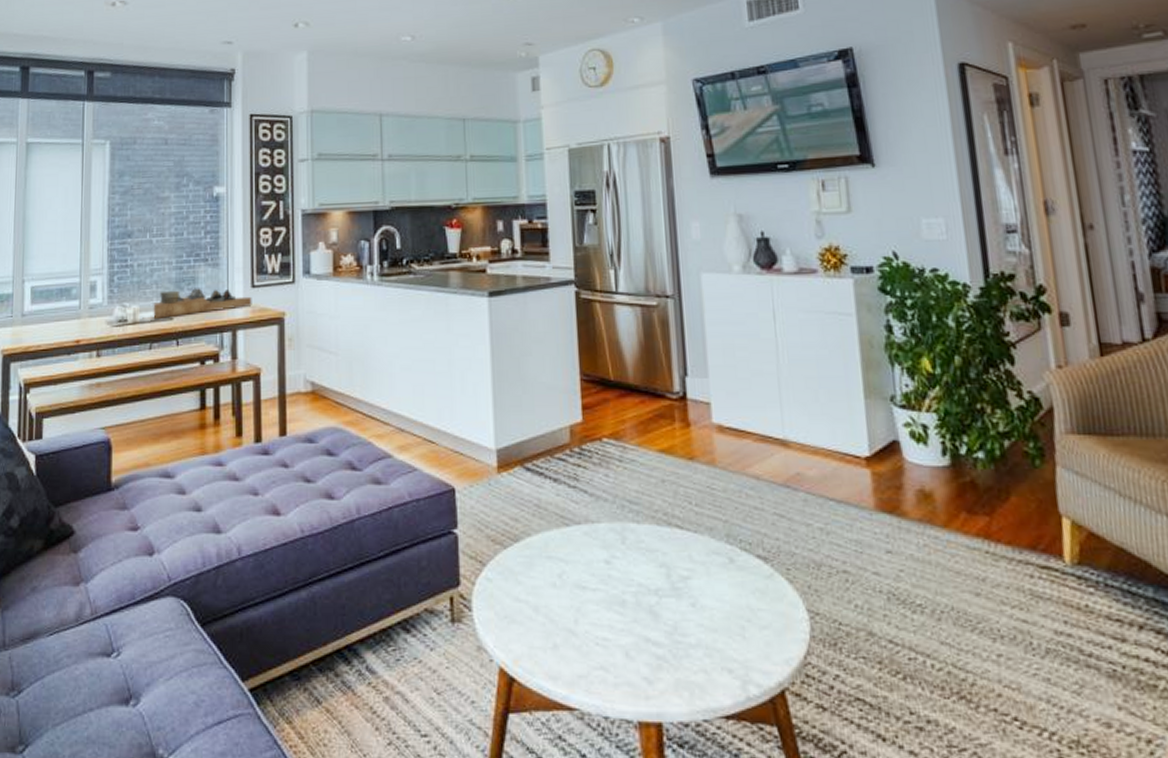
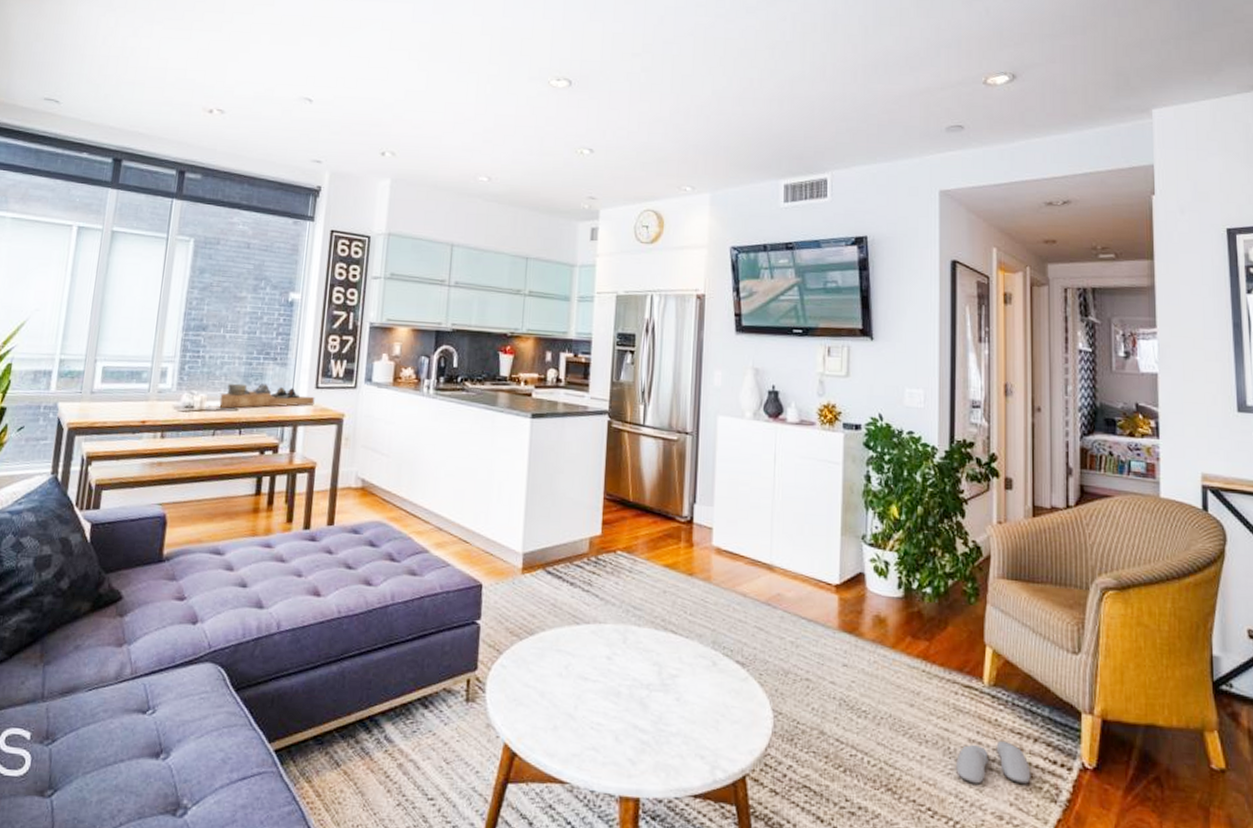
slippers: none [1042,630,1141,686] -> present [956,740,1031,784]

